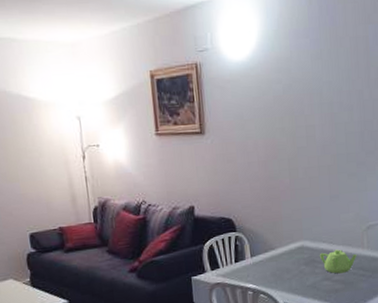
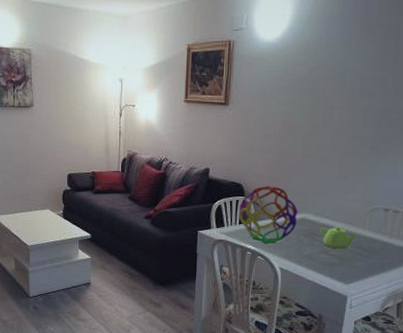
decorative orb: none [232,216,295,280] -> present [238,186,298,244]

